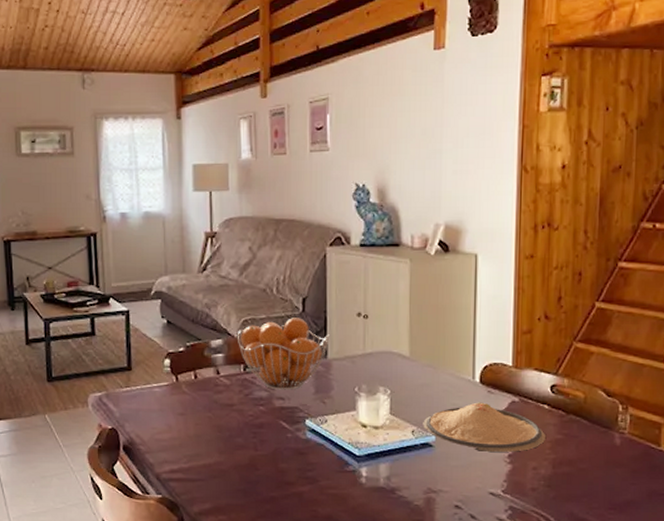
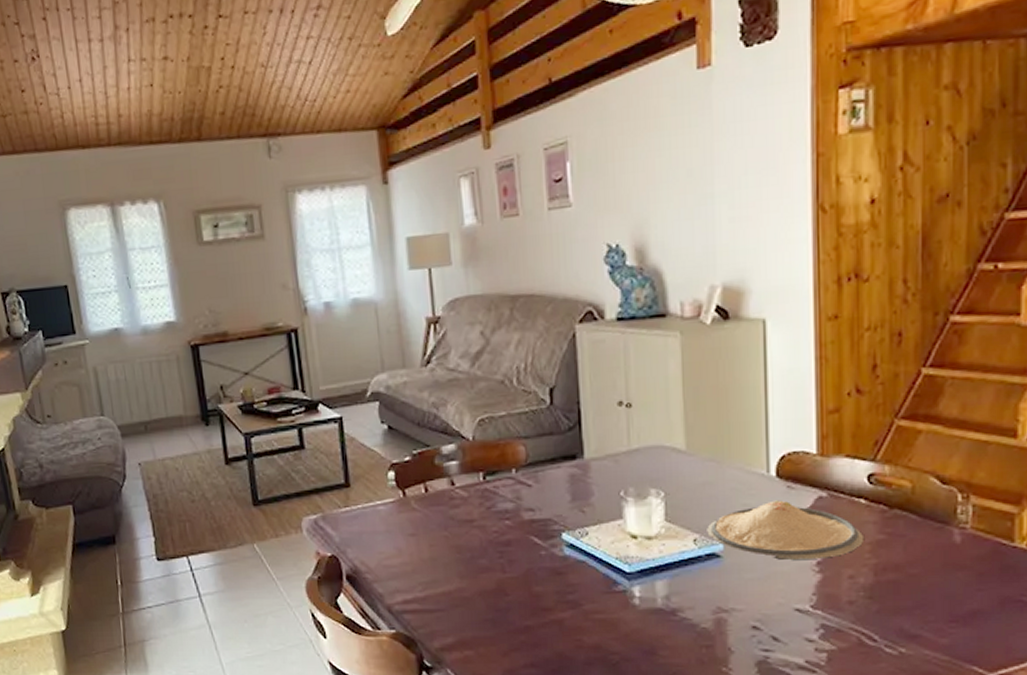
fruit basket: present [237,318,330,390] -> none [472,412,586,500]

